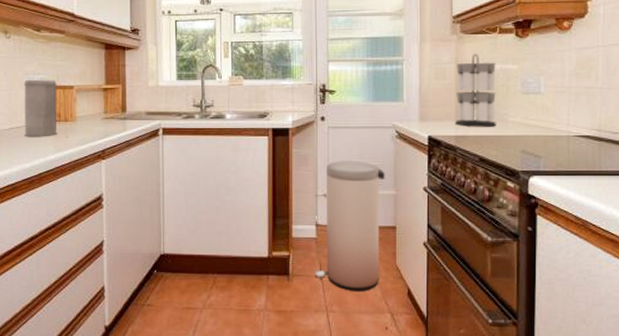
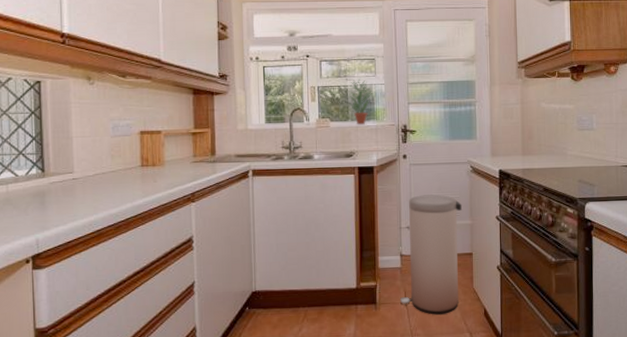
canister: present [24,80,58,137] -> none [109,125,145,183]
potted plant: none [263,34,289,84] -> present [348,78,372,125]
spice rack: present [455,53,497,127] -> none [522,95,558,161]

